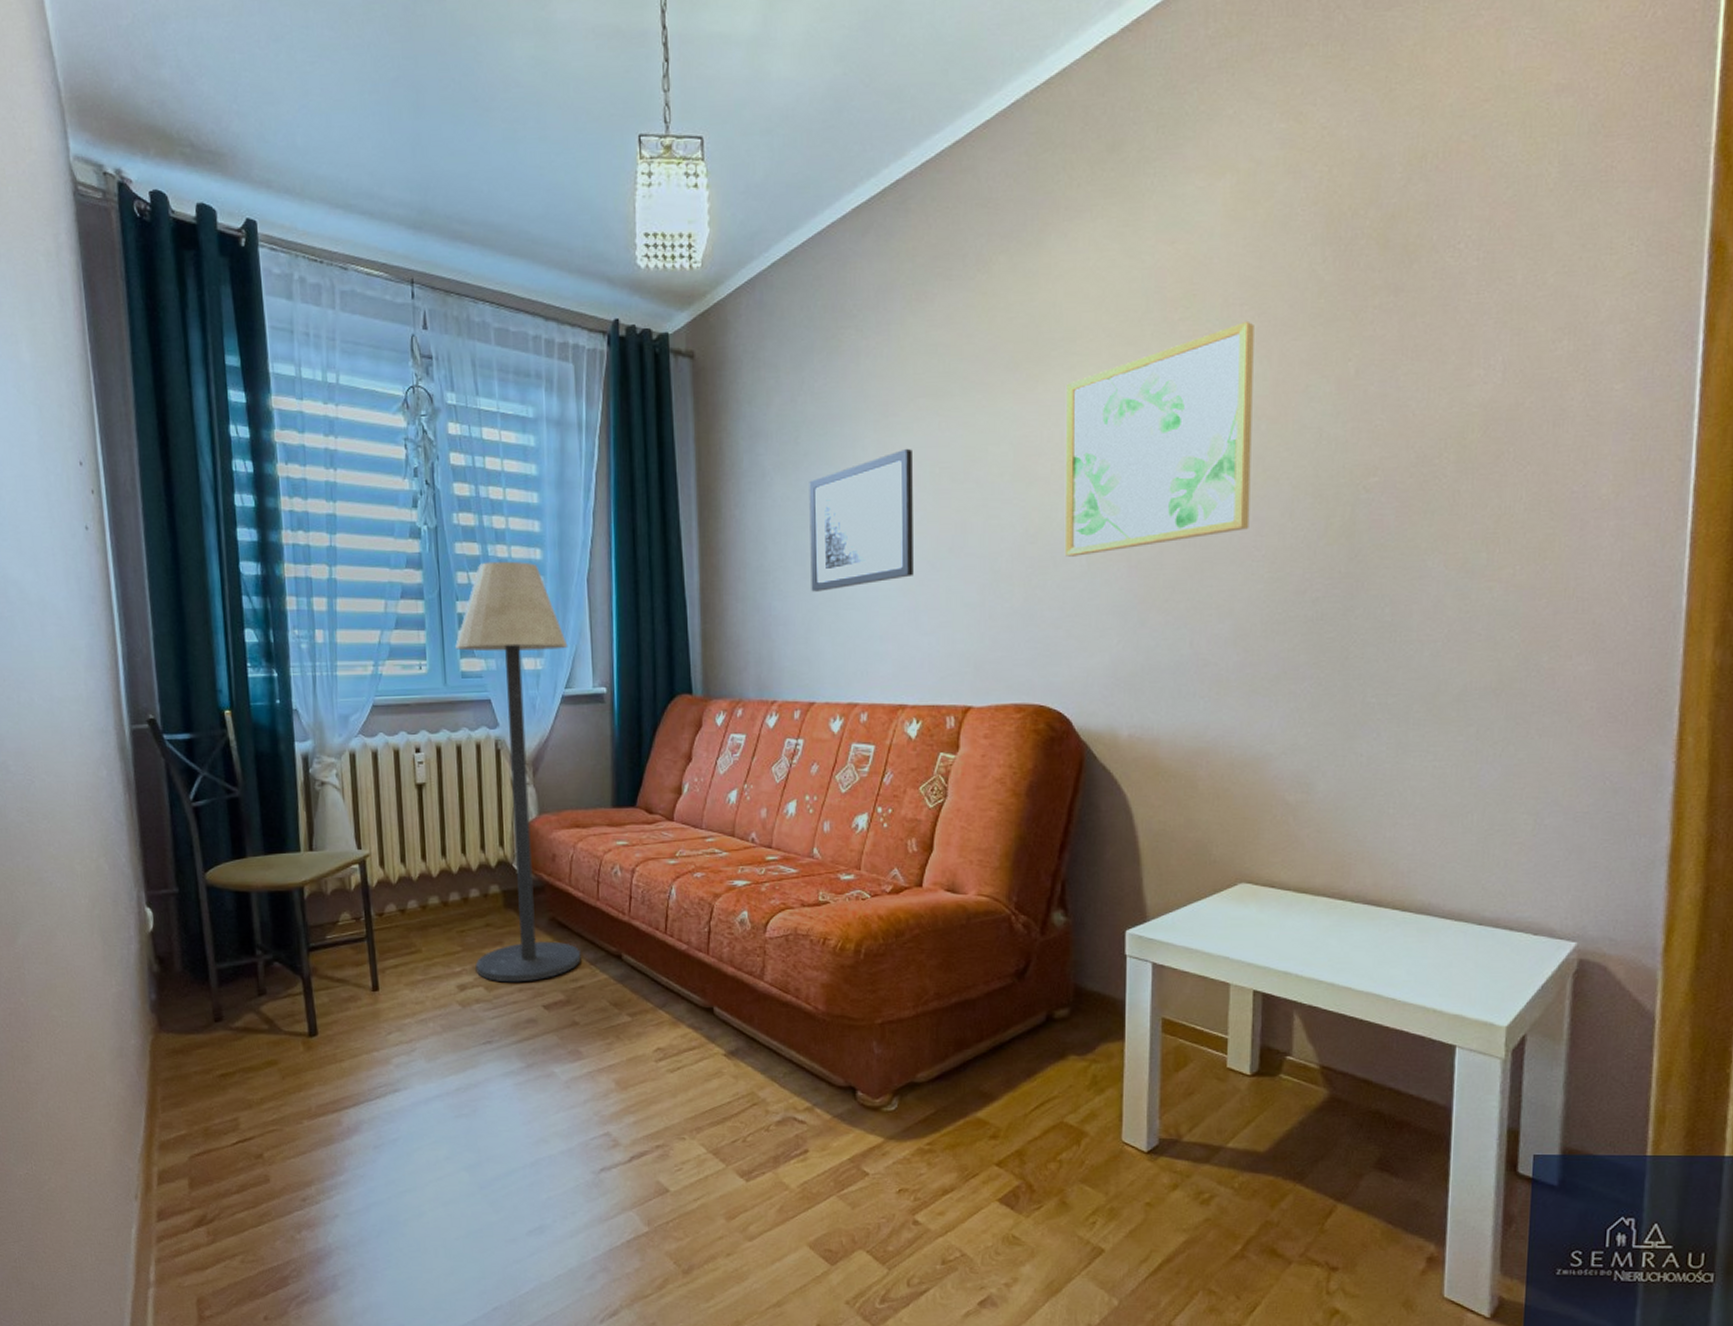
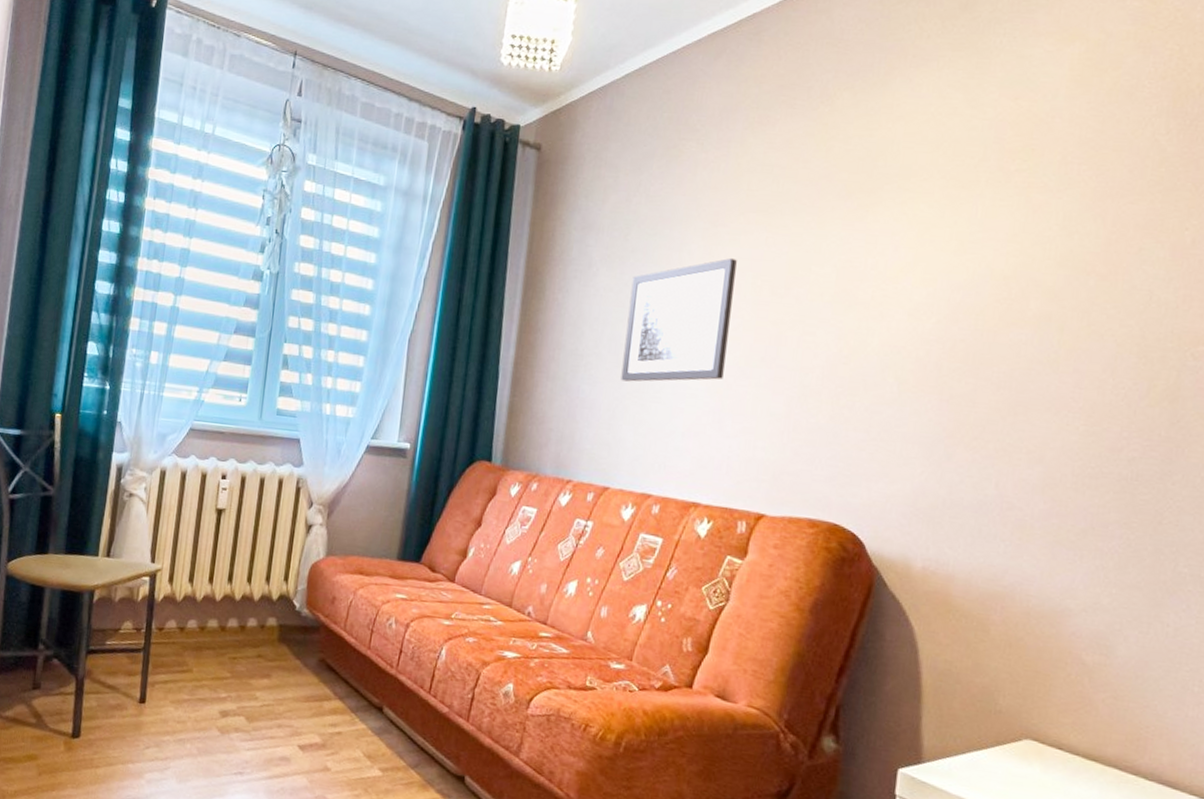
floor lamp: present [455,561,581,983] -> none [240,311,381,719]
wall art: present [1064,320,1254,557] -> none [876,179,1091,383]

